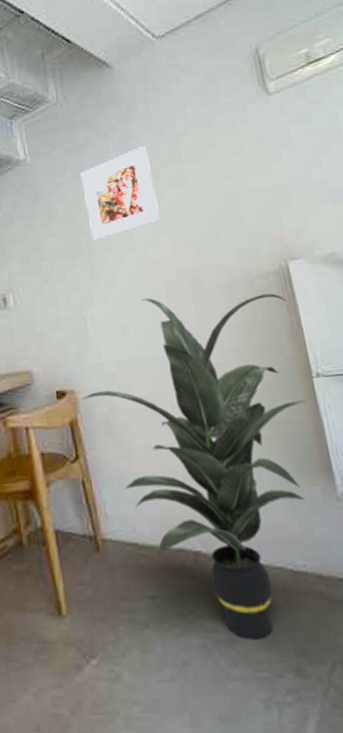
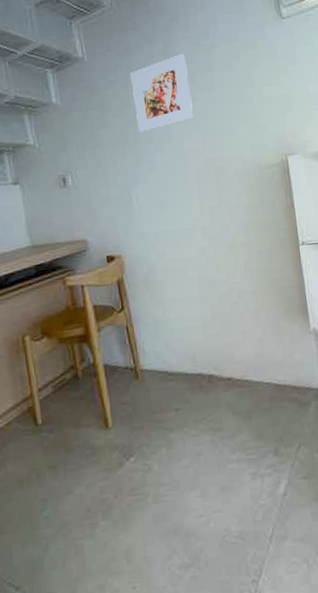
indoor plant: present [80,293,307,640] -> none [126,181,294,434]

